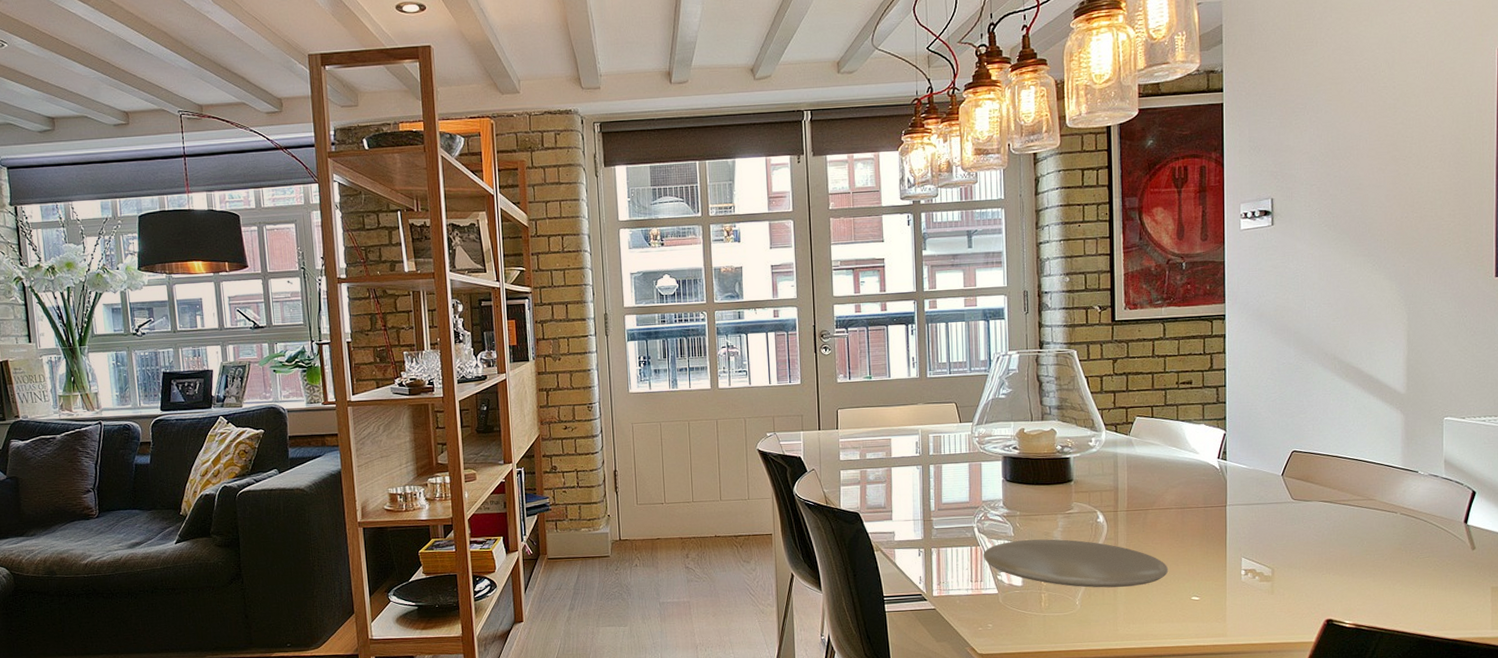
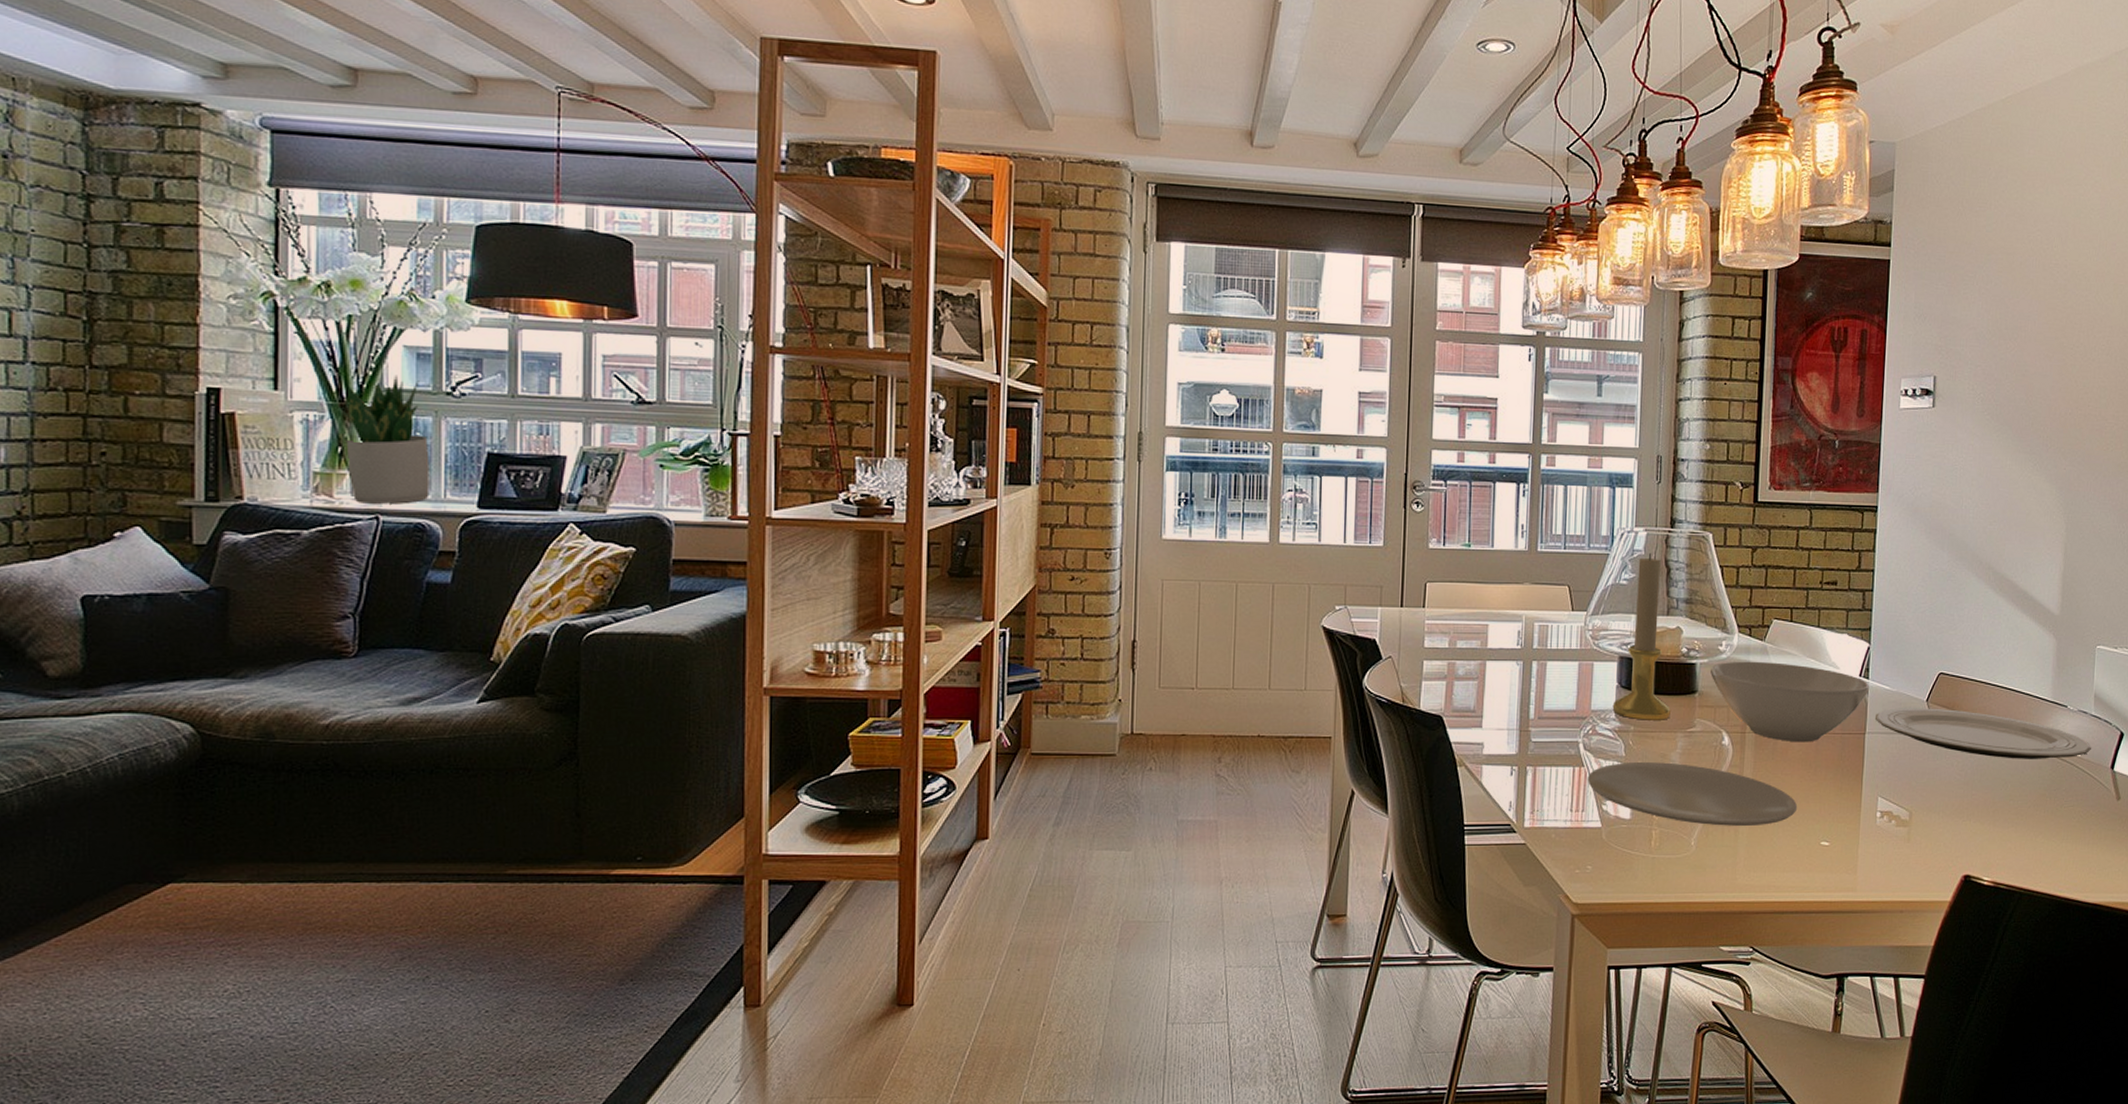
planter: none [69,324,130,415] -> present [338,375,430,505]
candle holder: none [1000,371,1050,507] -> present [1612,553,1671,720]
bowl: none [1083,452,1228,517] -> present [1710,661,1870,743]
plate: none [1234,481,1444,520] -> present [1874,708,2091,759]

